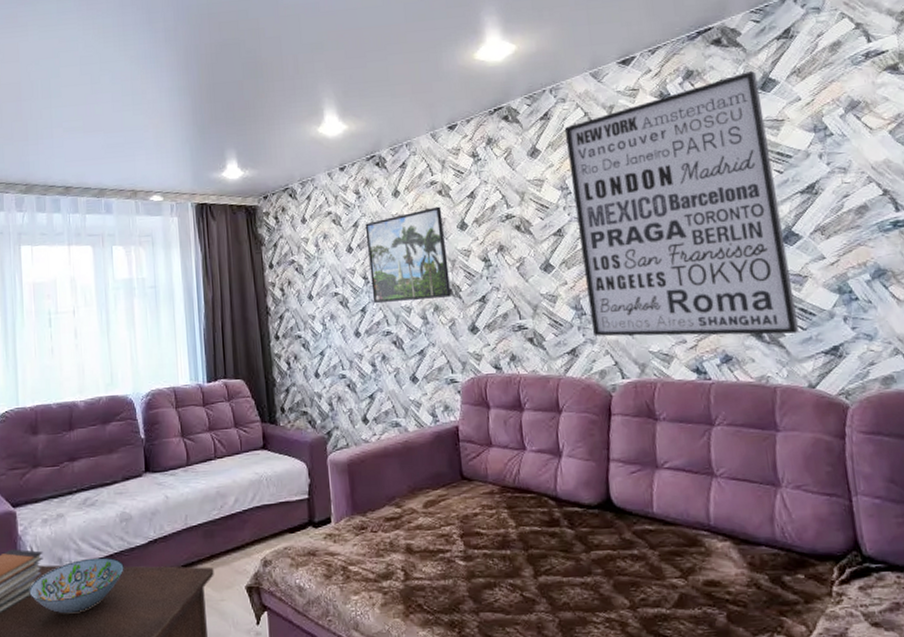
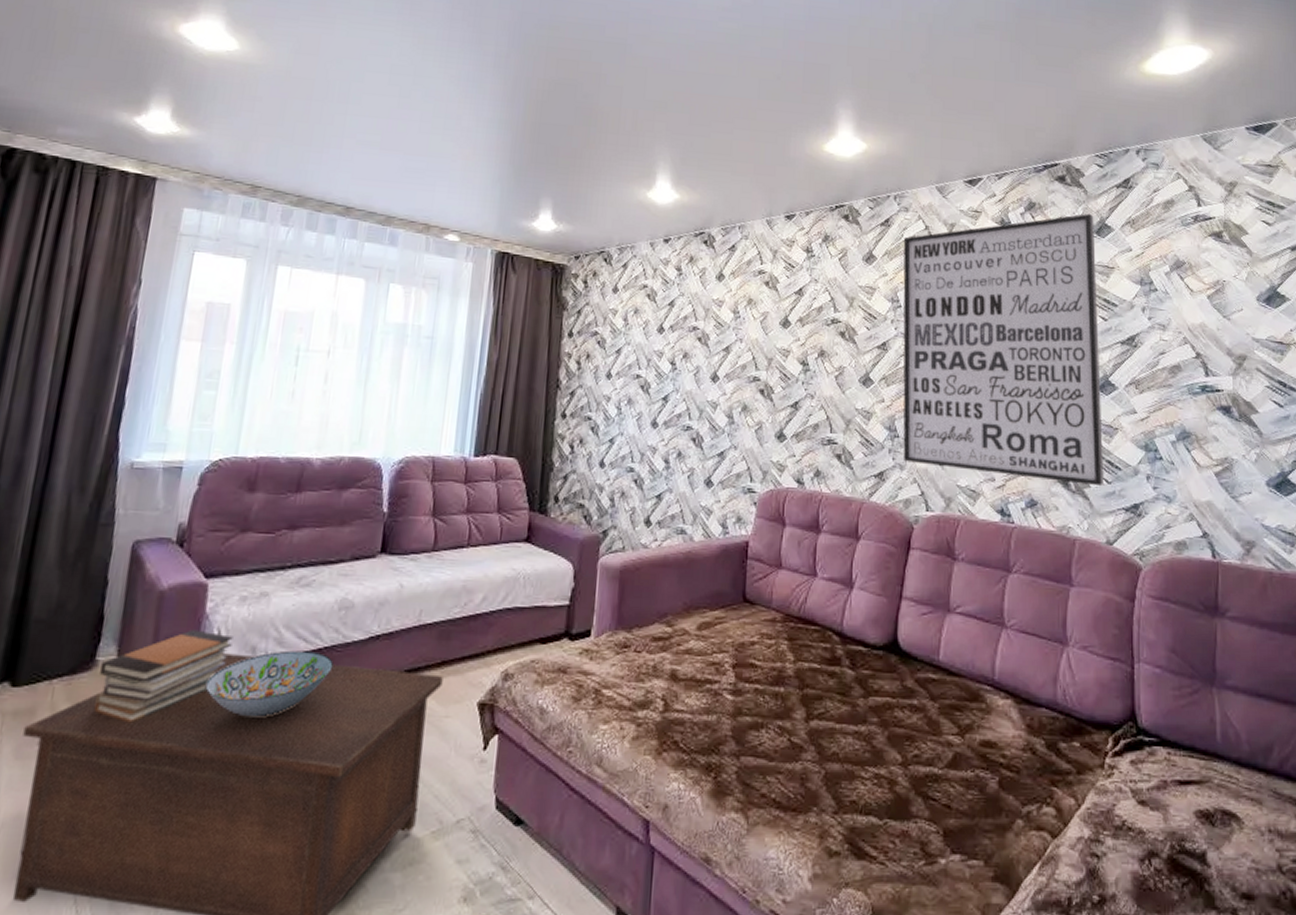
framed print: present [365,206,451,303] -> none [677,298,766,398]

